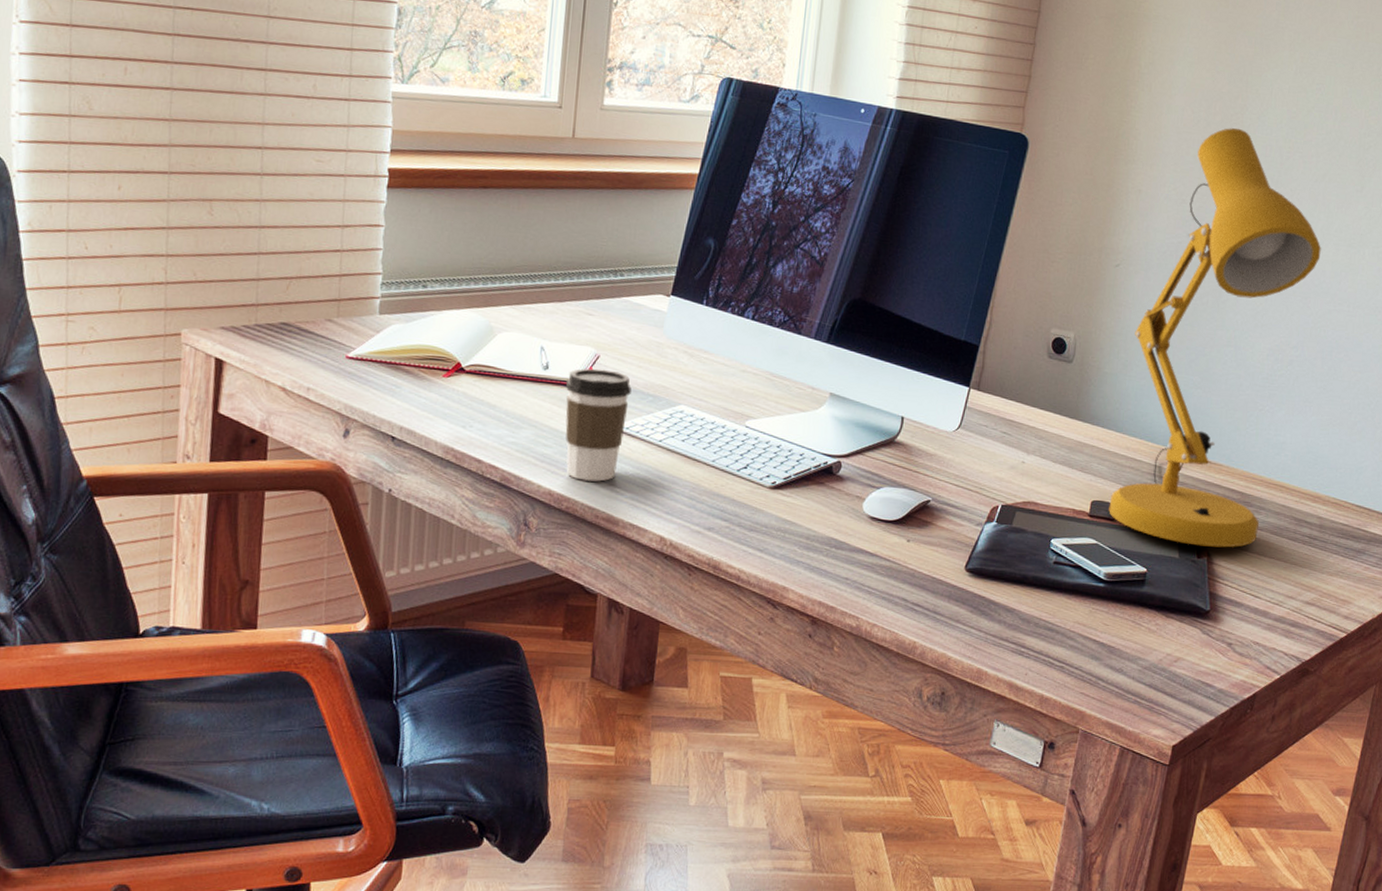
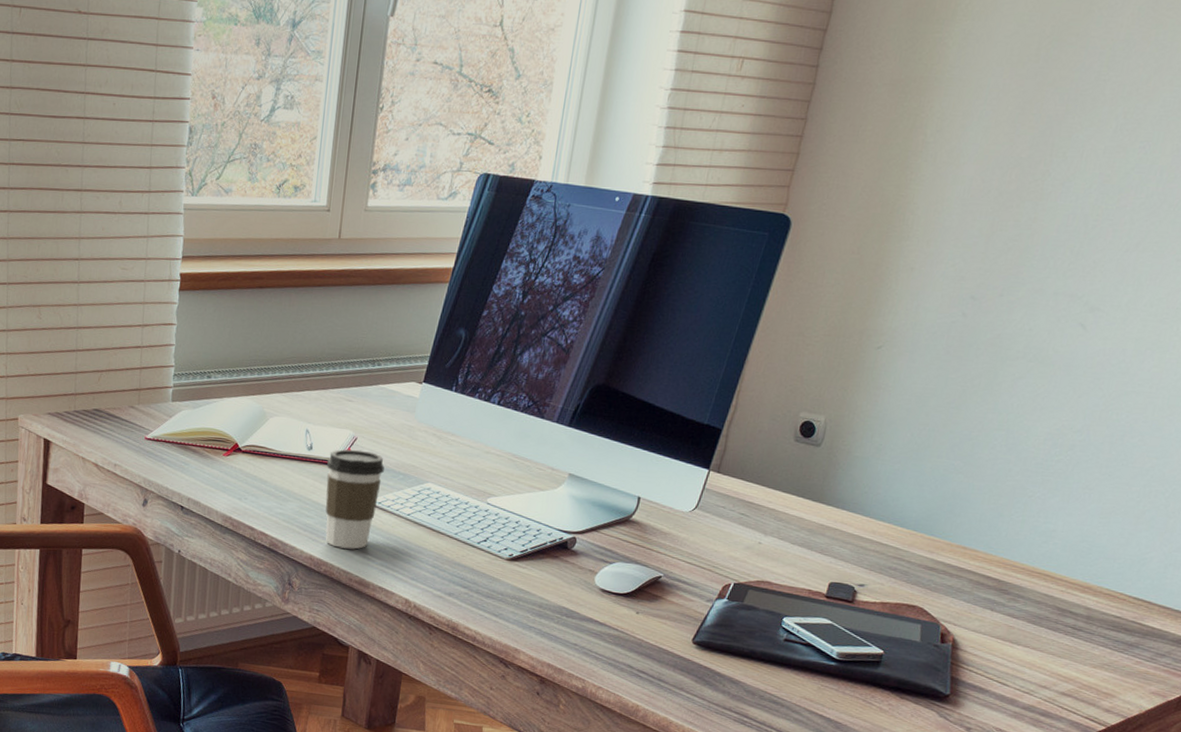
desk lamp: present [1109,128,1321,548] -> none [847,197,1124,634]

